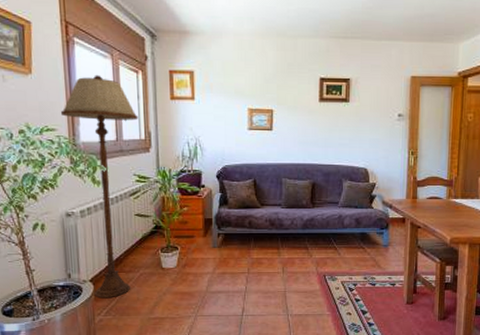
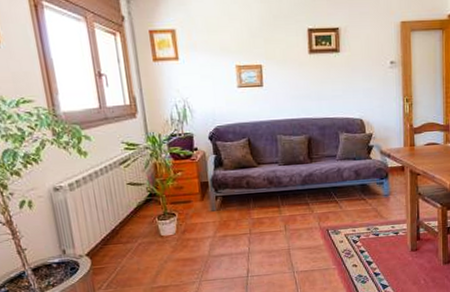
floor lamp: present [60,75,138,299] -> none [36,39,131,272]

